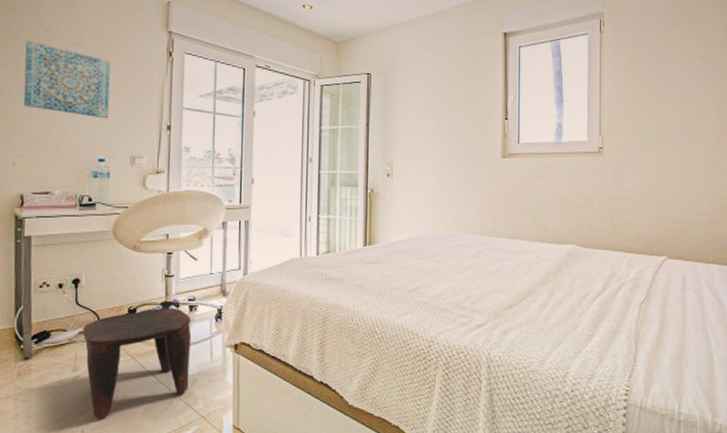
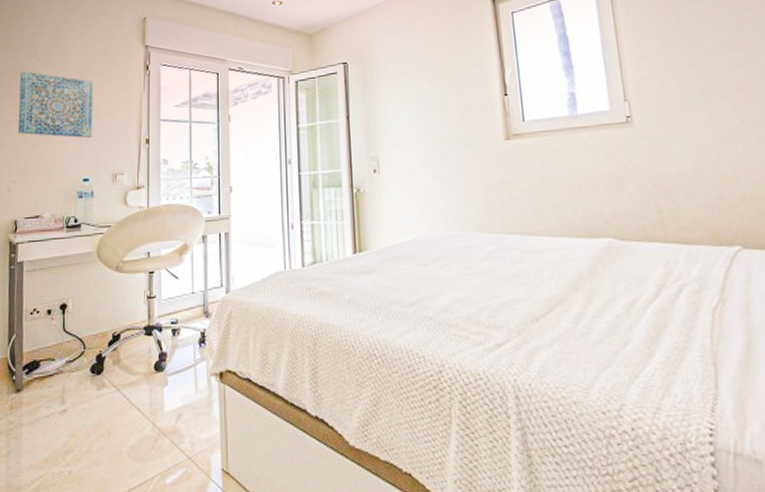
stool: present [83,308,192,418] -> none [70,332,175,458]

